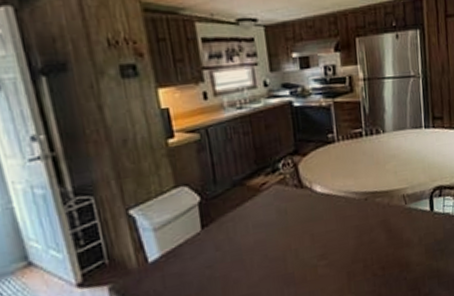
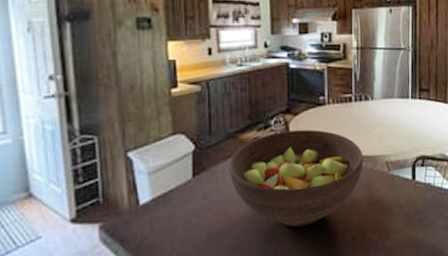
fruit bowl: none [238,169,379,270] -> present [229,129,364,227]

